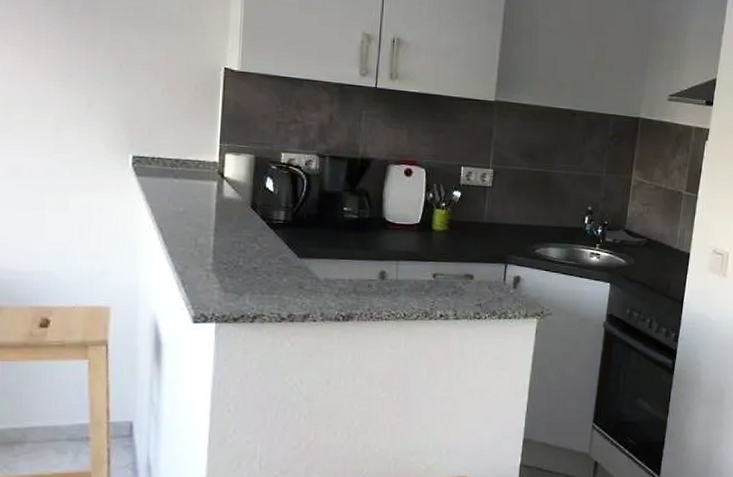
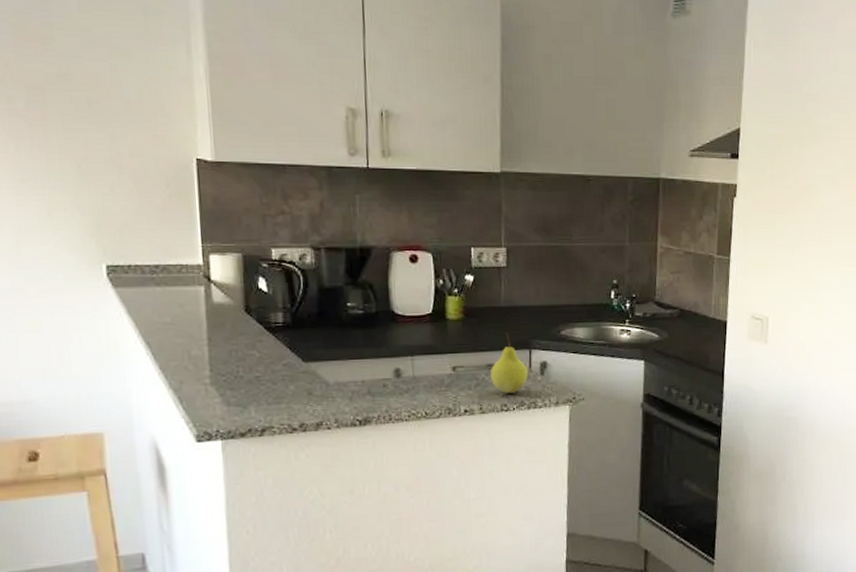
fruit: none [467,246,502,303] -> present [491,332,528,393]

